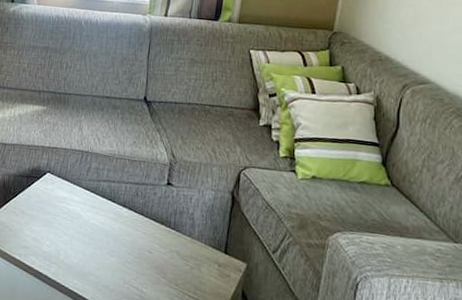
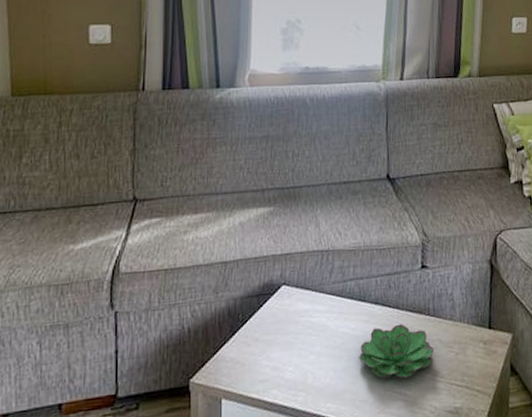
succulent plant: none [104,227,172,277] -> present [359,324,435,379]

